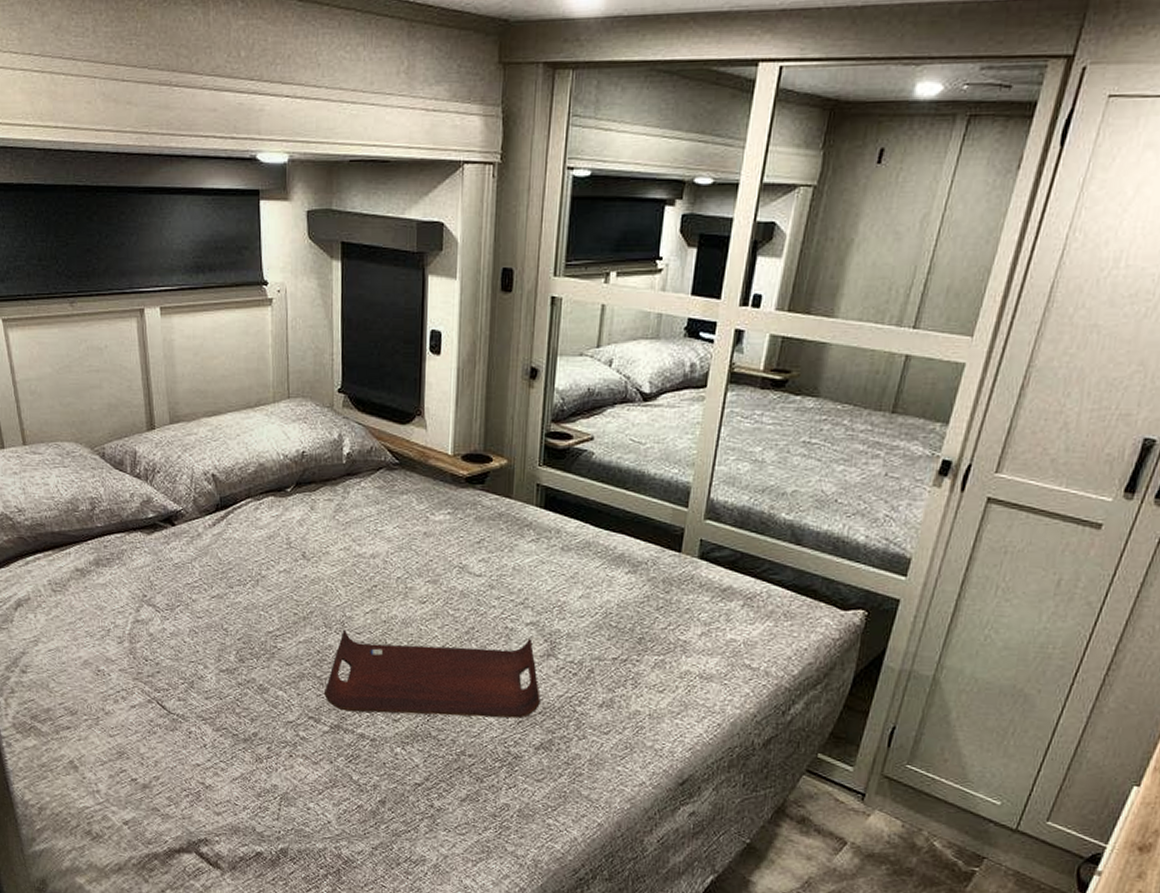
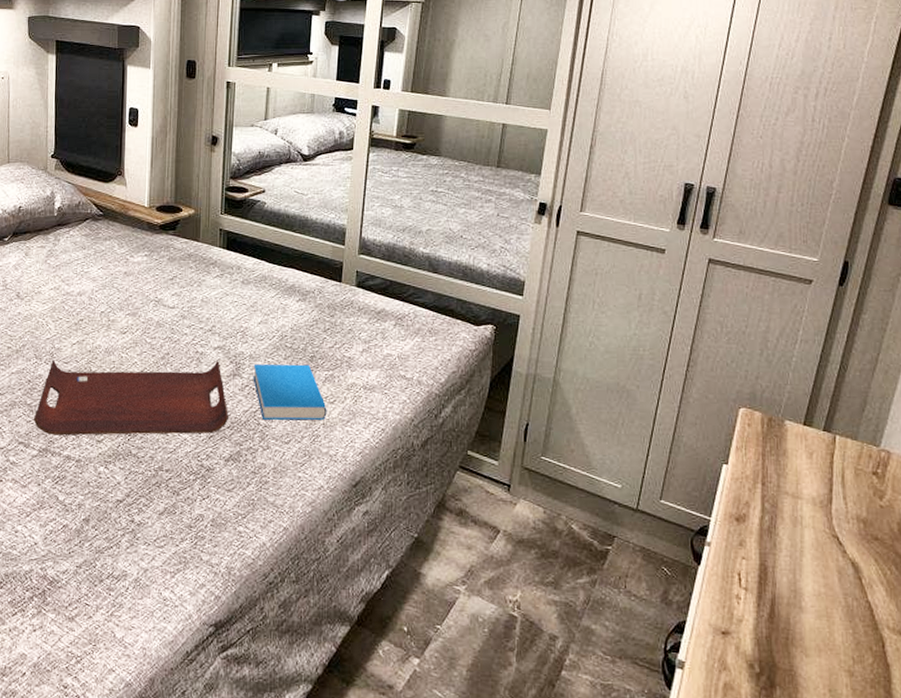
book: none [570,644,655,710] -> present [253,364,327,421]

